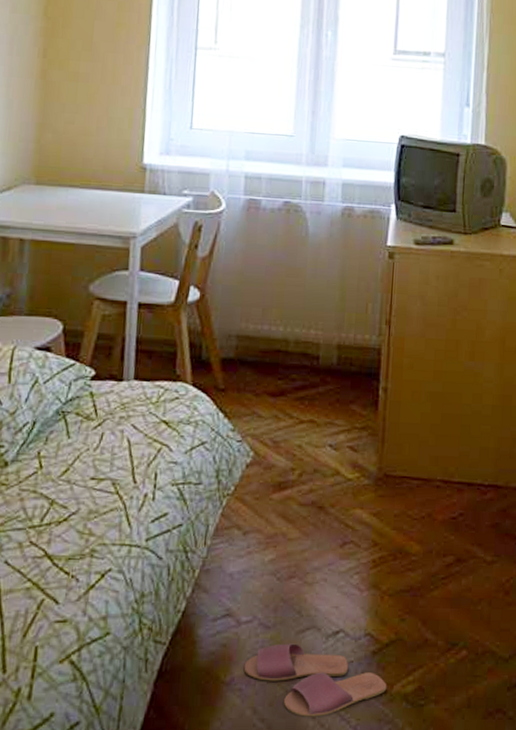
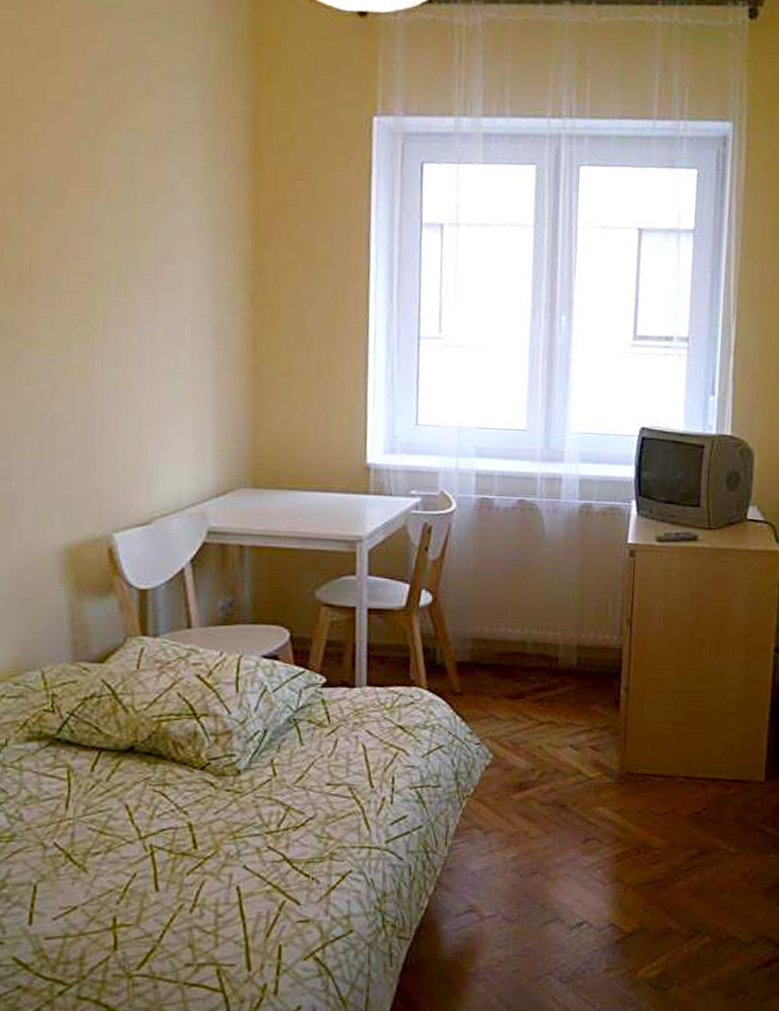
slippers: present [243,643,387,717] -> none [488,935,631,1003]

